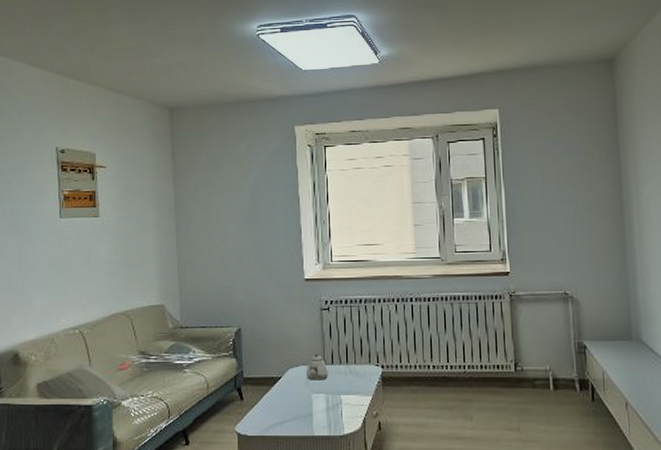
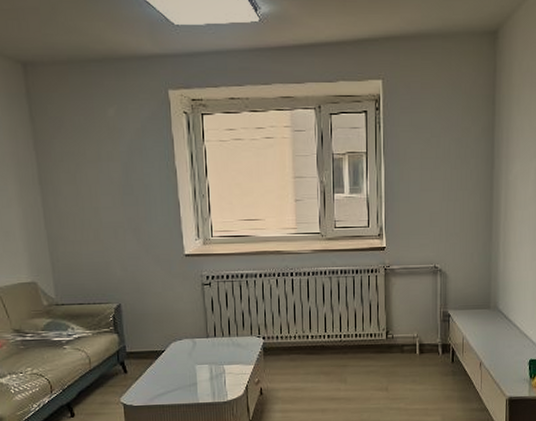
teapot: present [306,355,328,380] -> none [189,328,211,353]

